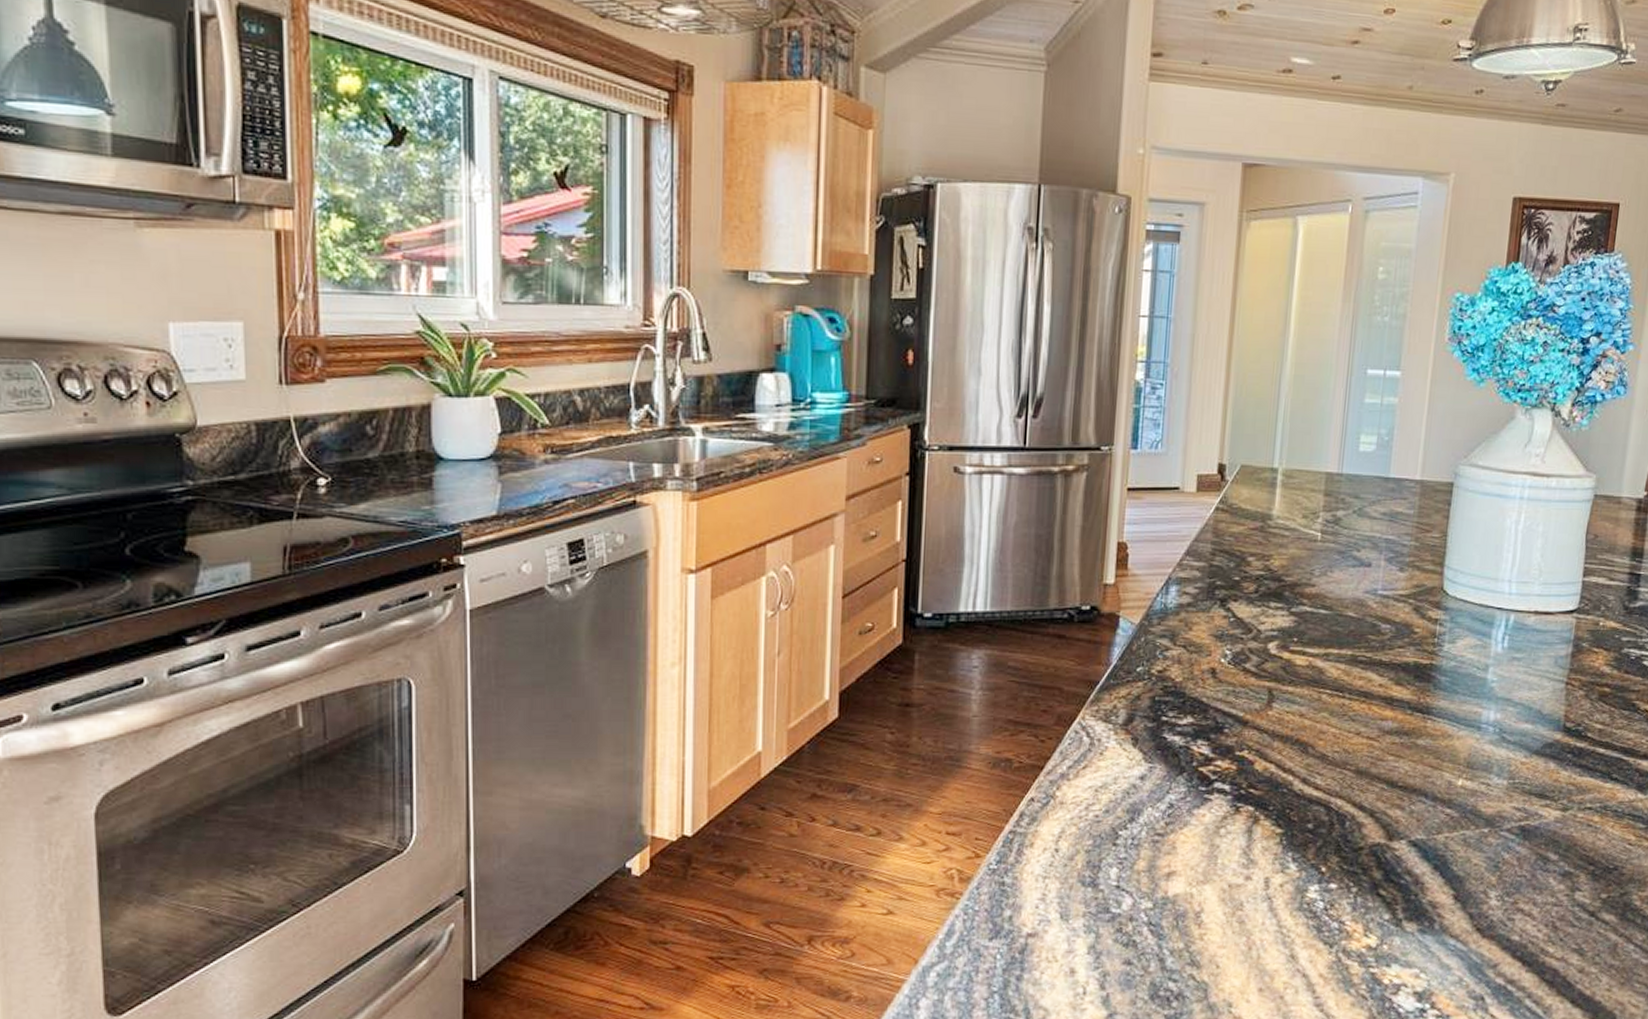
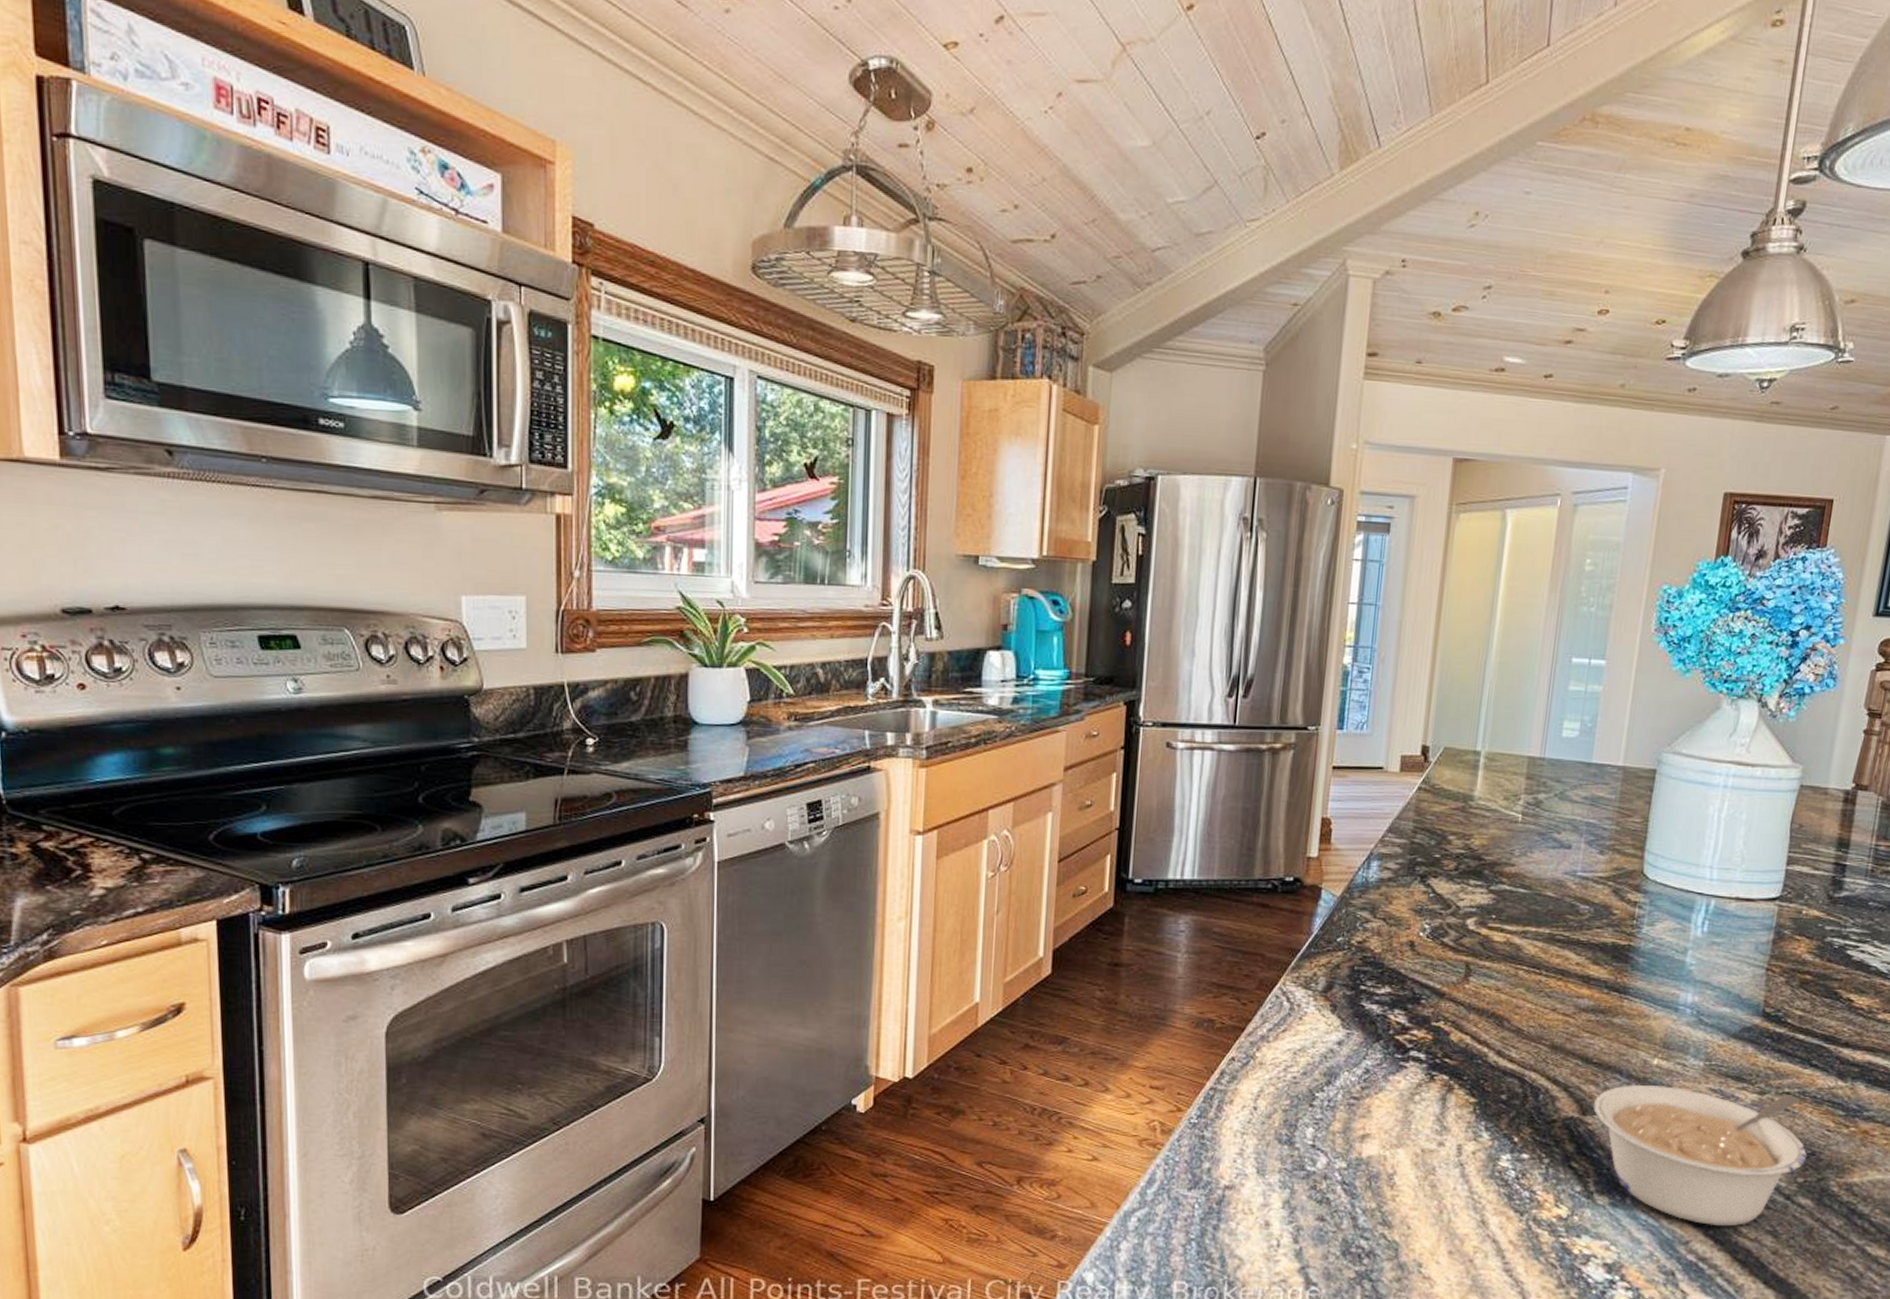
legume: none [1400,807,1610,948] -> present [1593,1085,1808,1226]

